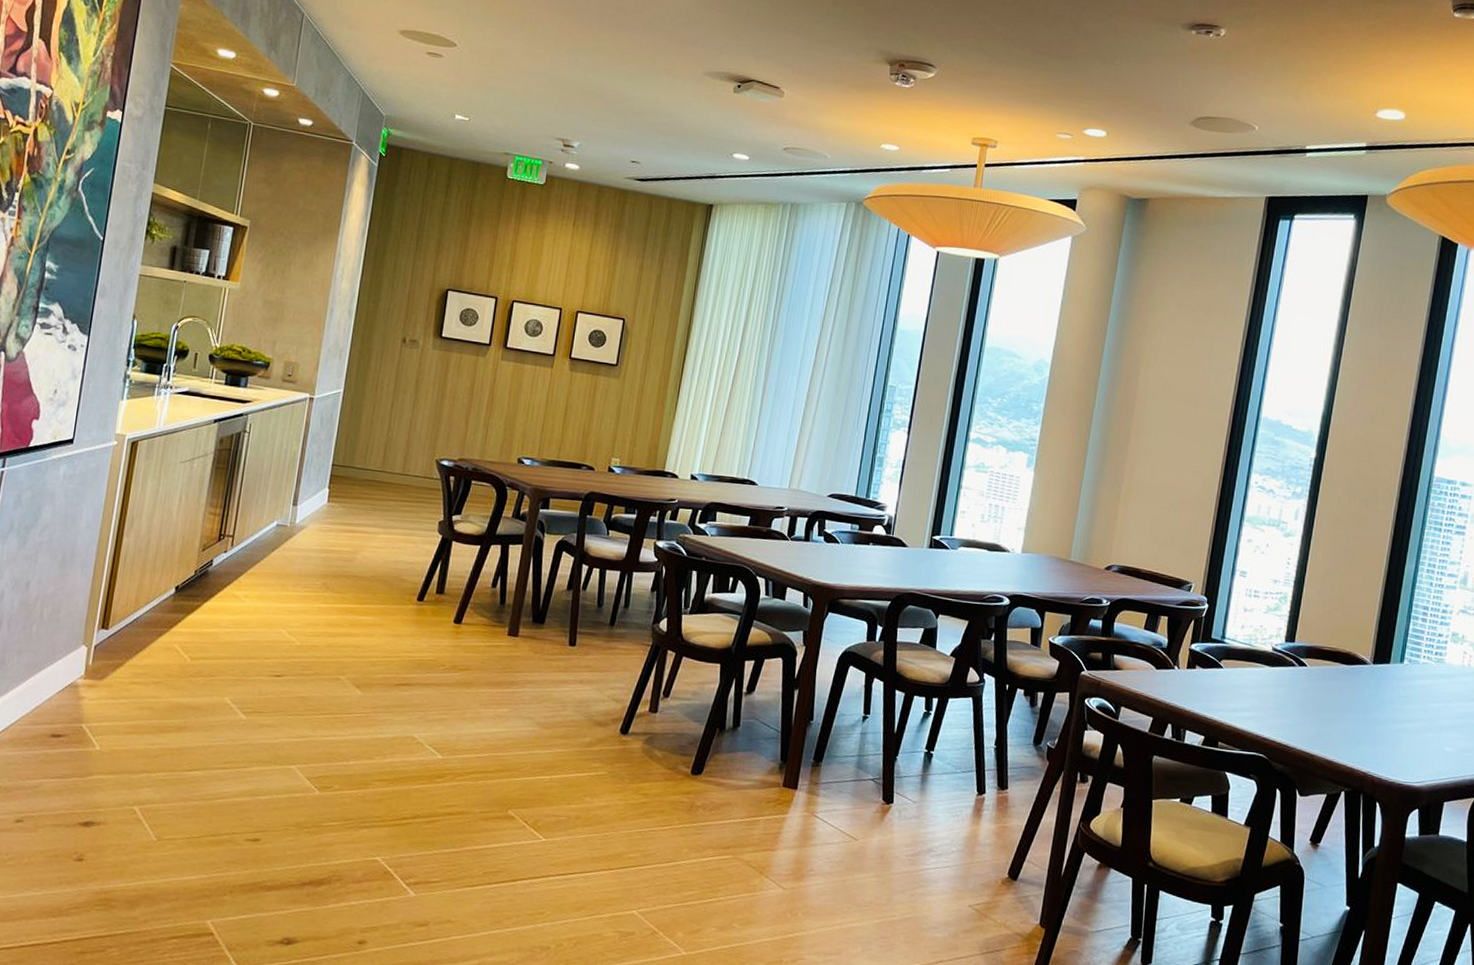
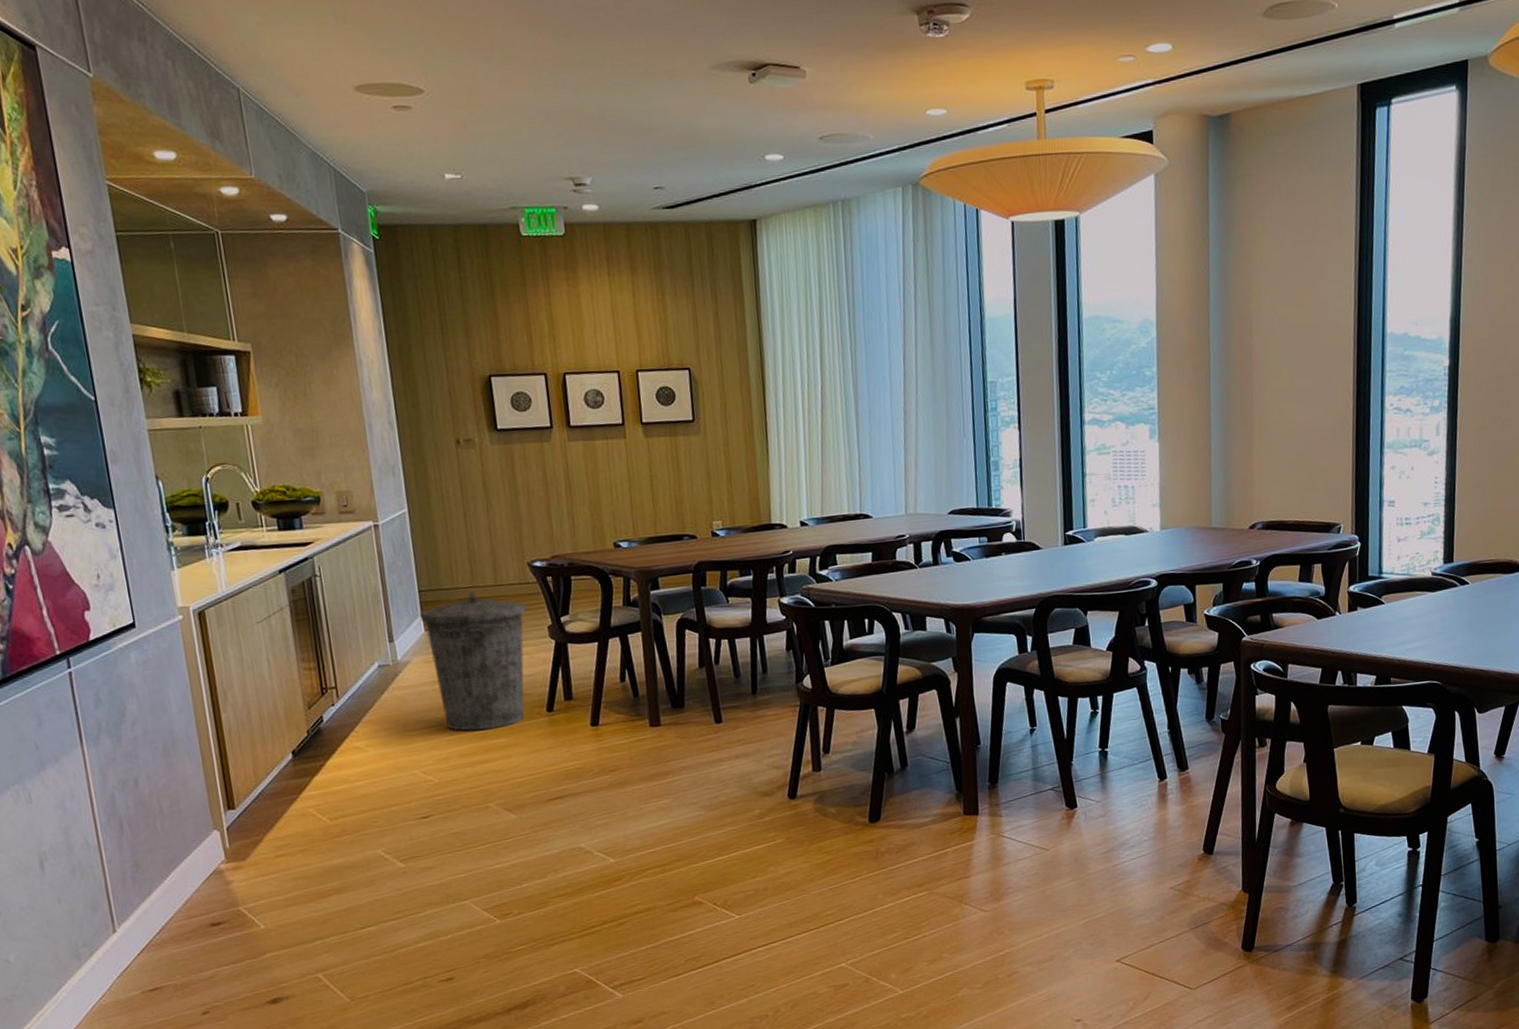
trash can: none [322,475,425,607] -> present [419,592,527,731]

